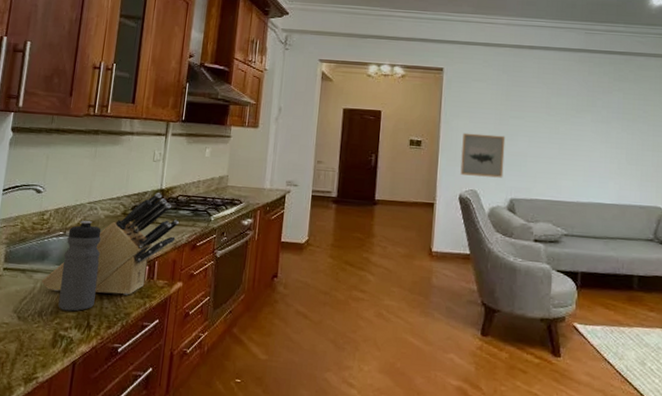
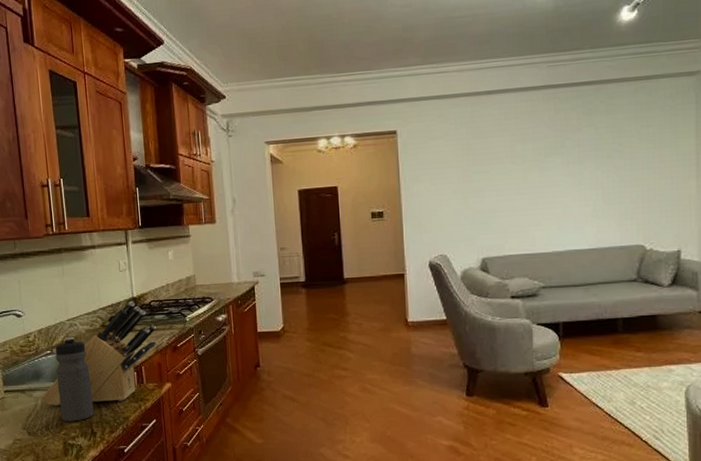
wall art: present [460,132,506,178] -> none [426,194,473,241]

